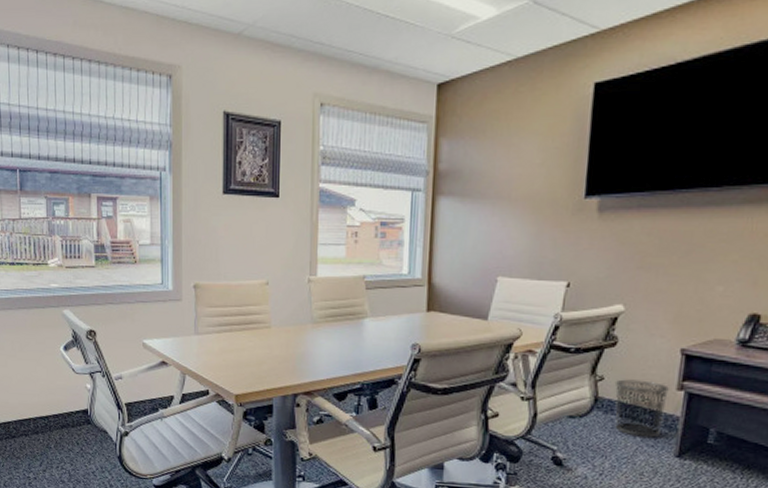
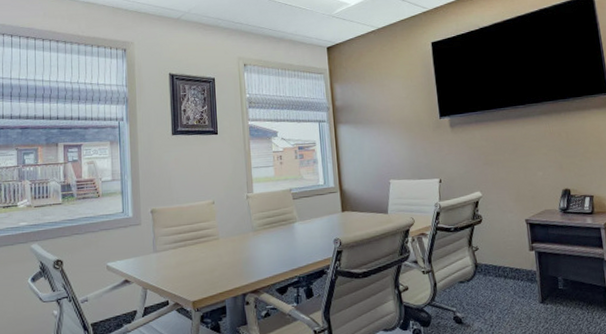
waste bin: present [614,379,669,438] -> none [486,246,526,291]

